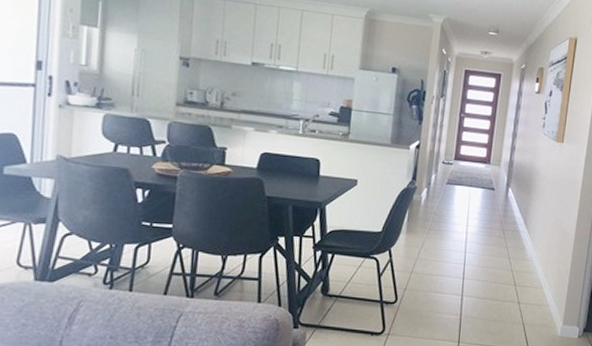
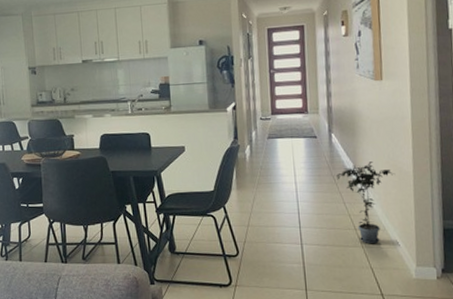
potted plant: none [506,220,560,301] -> present [337,161,396,244]

